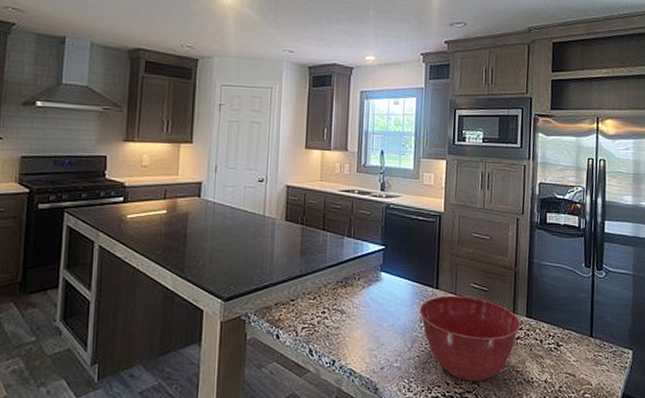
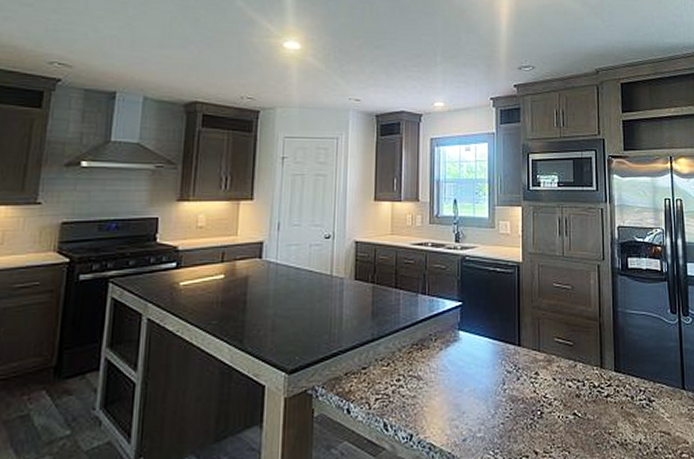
mixing bowl: present [419,295,522,381] -> none [501,352,610,448]

